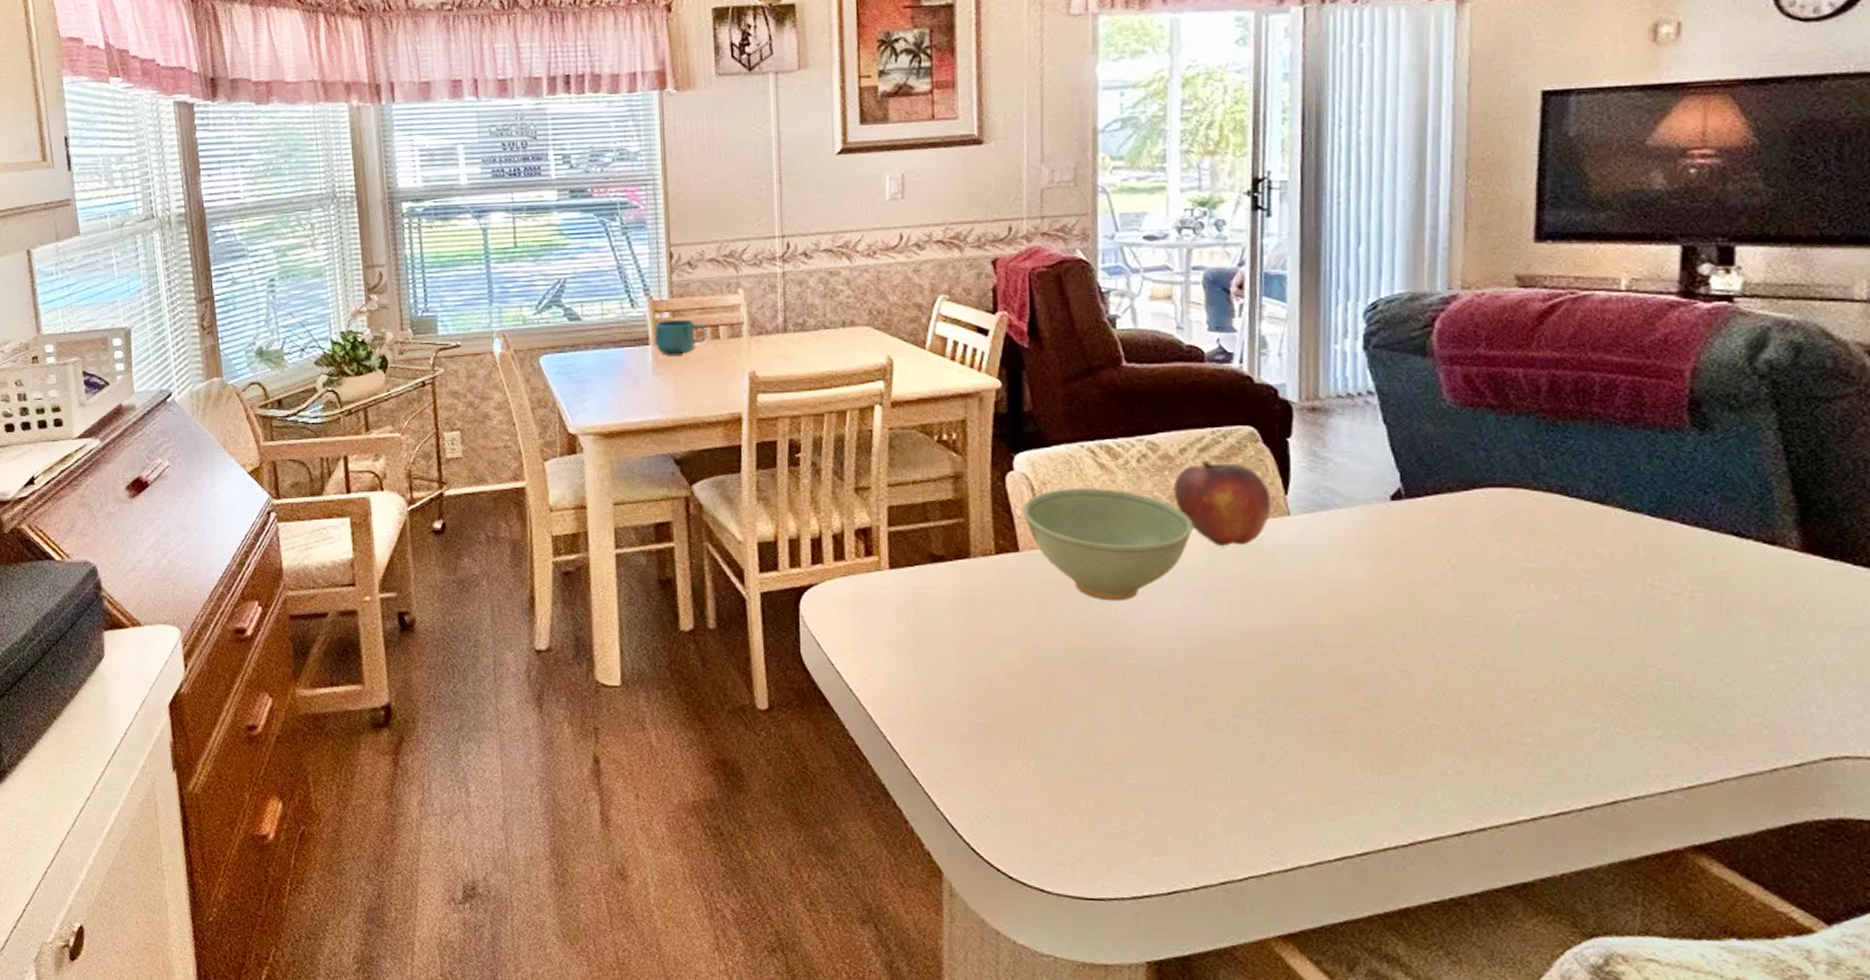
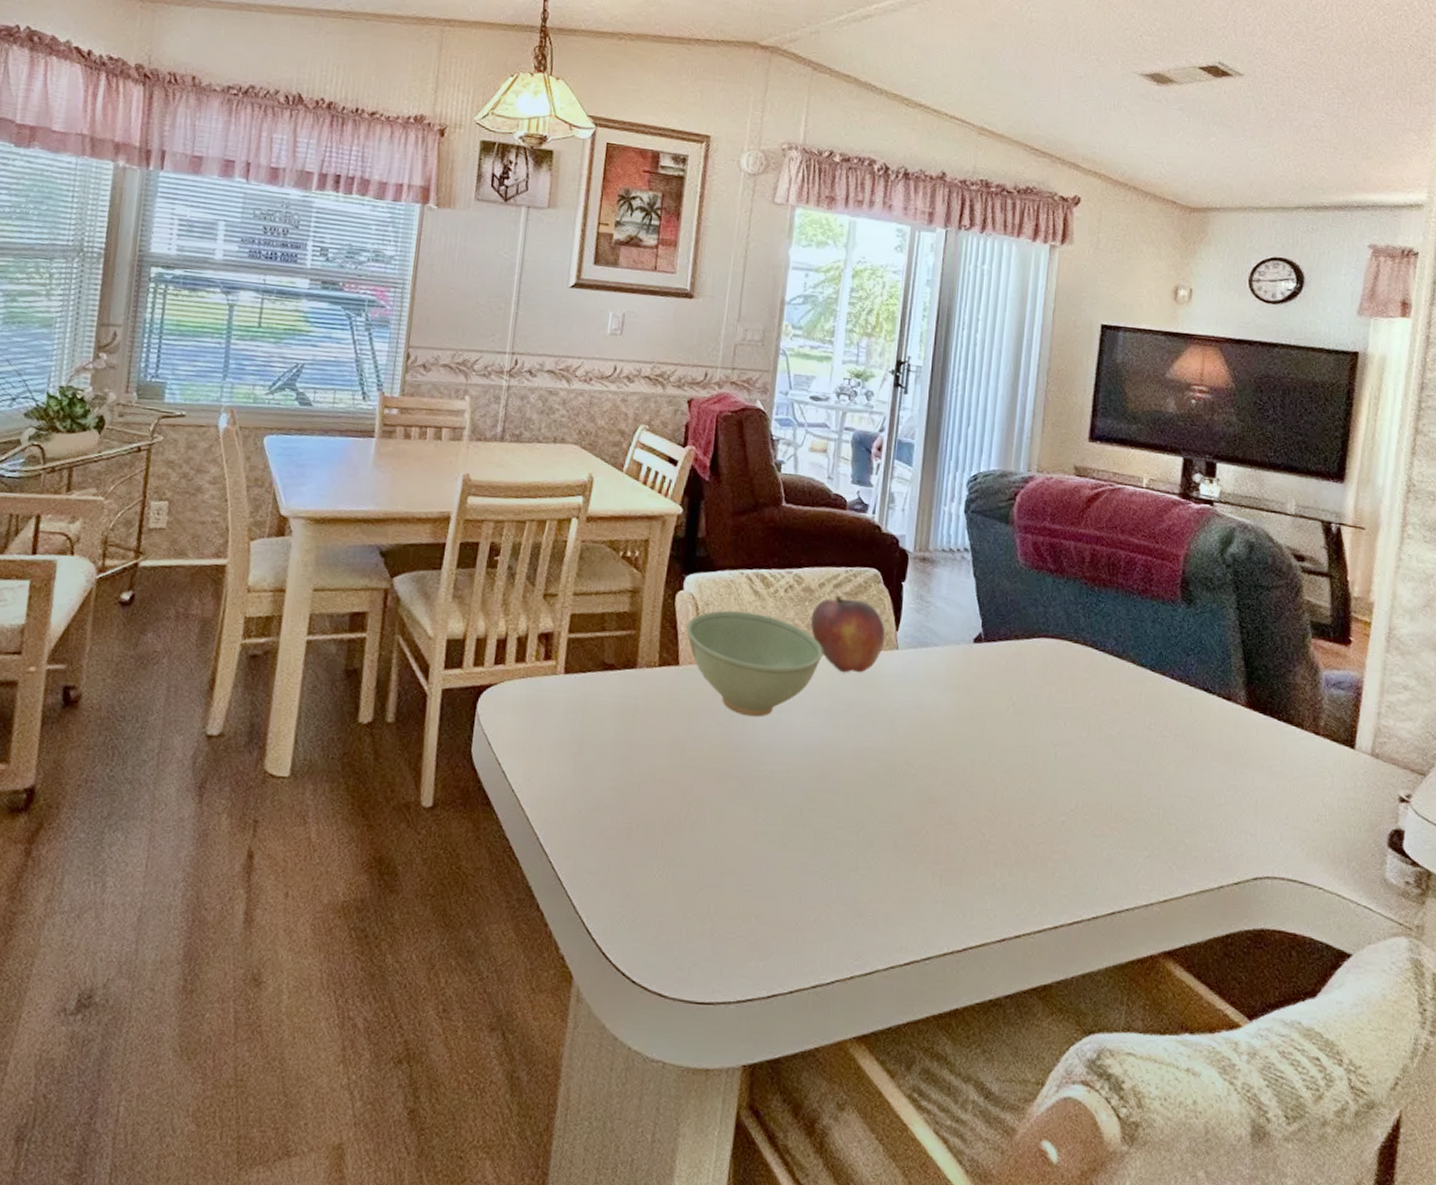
cup: present [655,319,707,355] -> none [380,415,430,451]

